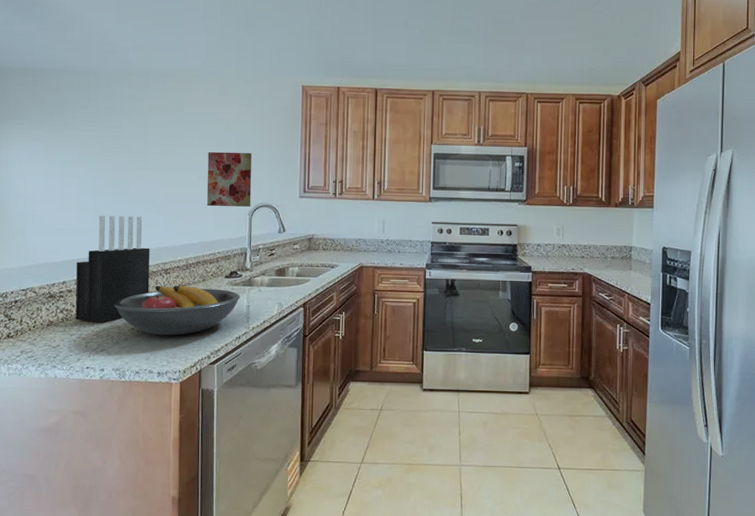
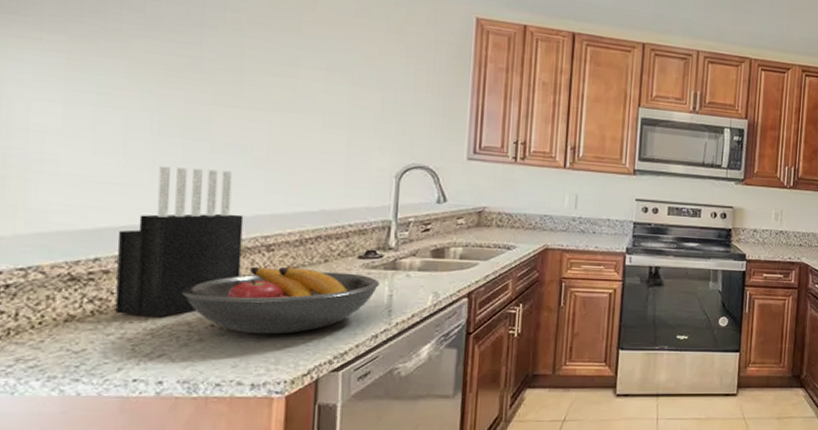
wall art: present [206,151,252,207] -> none [333,91,403,167]

